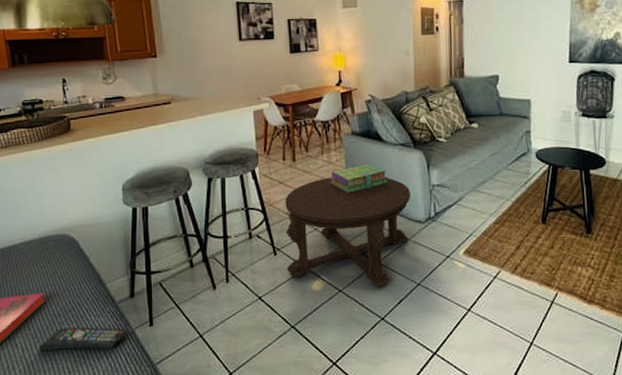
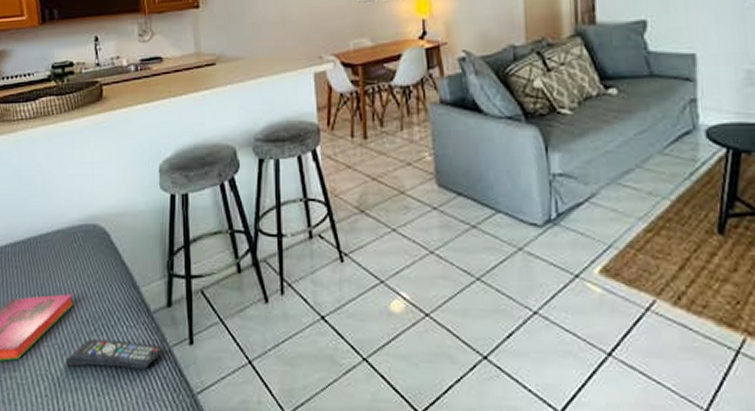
coffee table: present [285,177,410,288] -> none [354,160,522,314]
stack of books: present [330,163,389,193] -> none [413,143,491,182]

